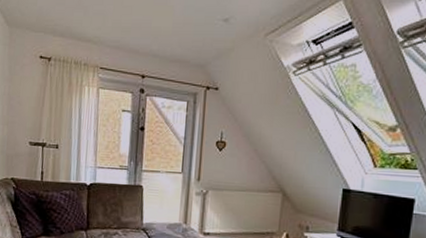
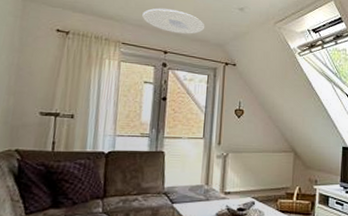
ceiling light: none [119,25,185,54] -> present [142,8,205,34]

